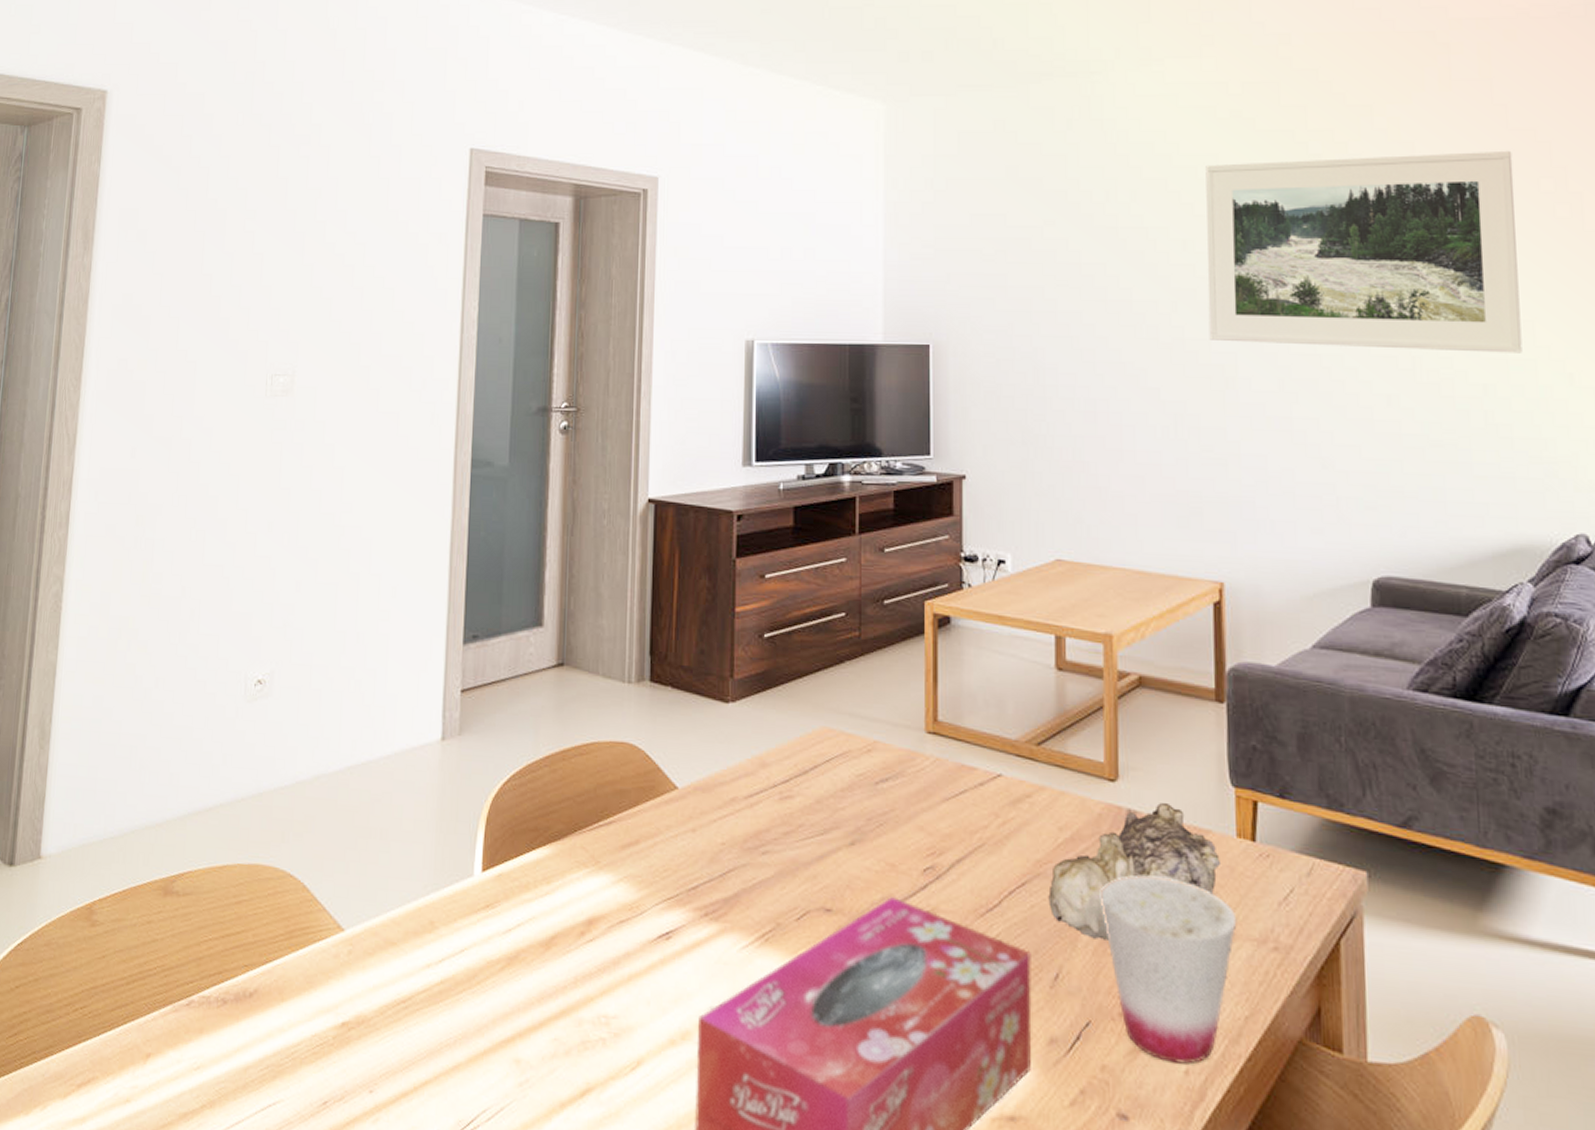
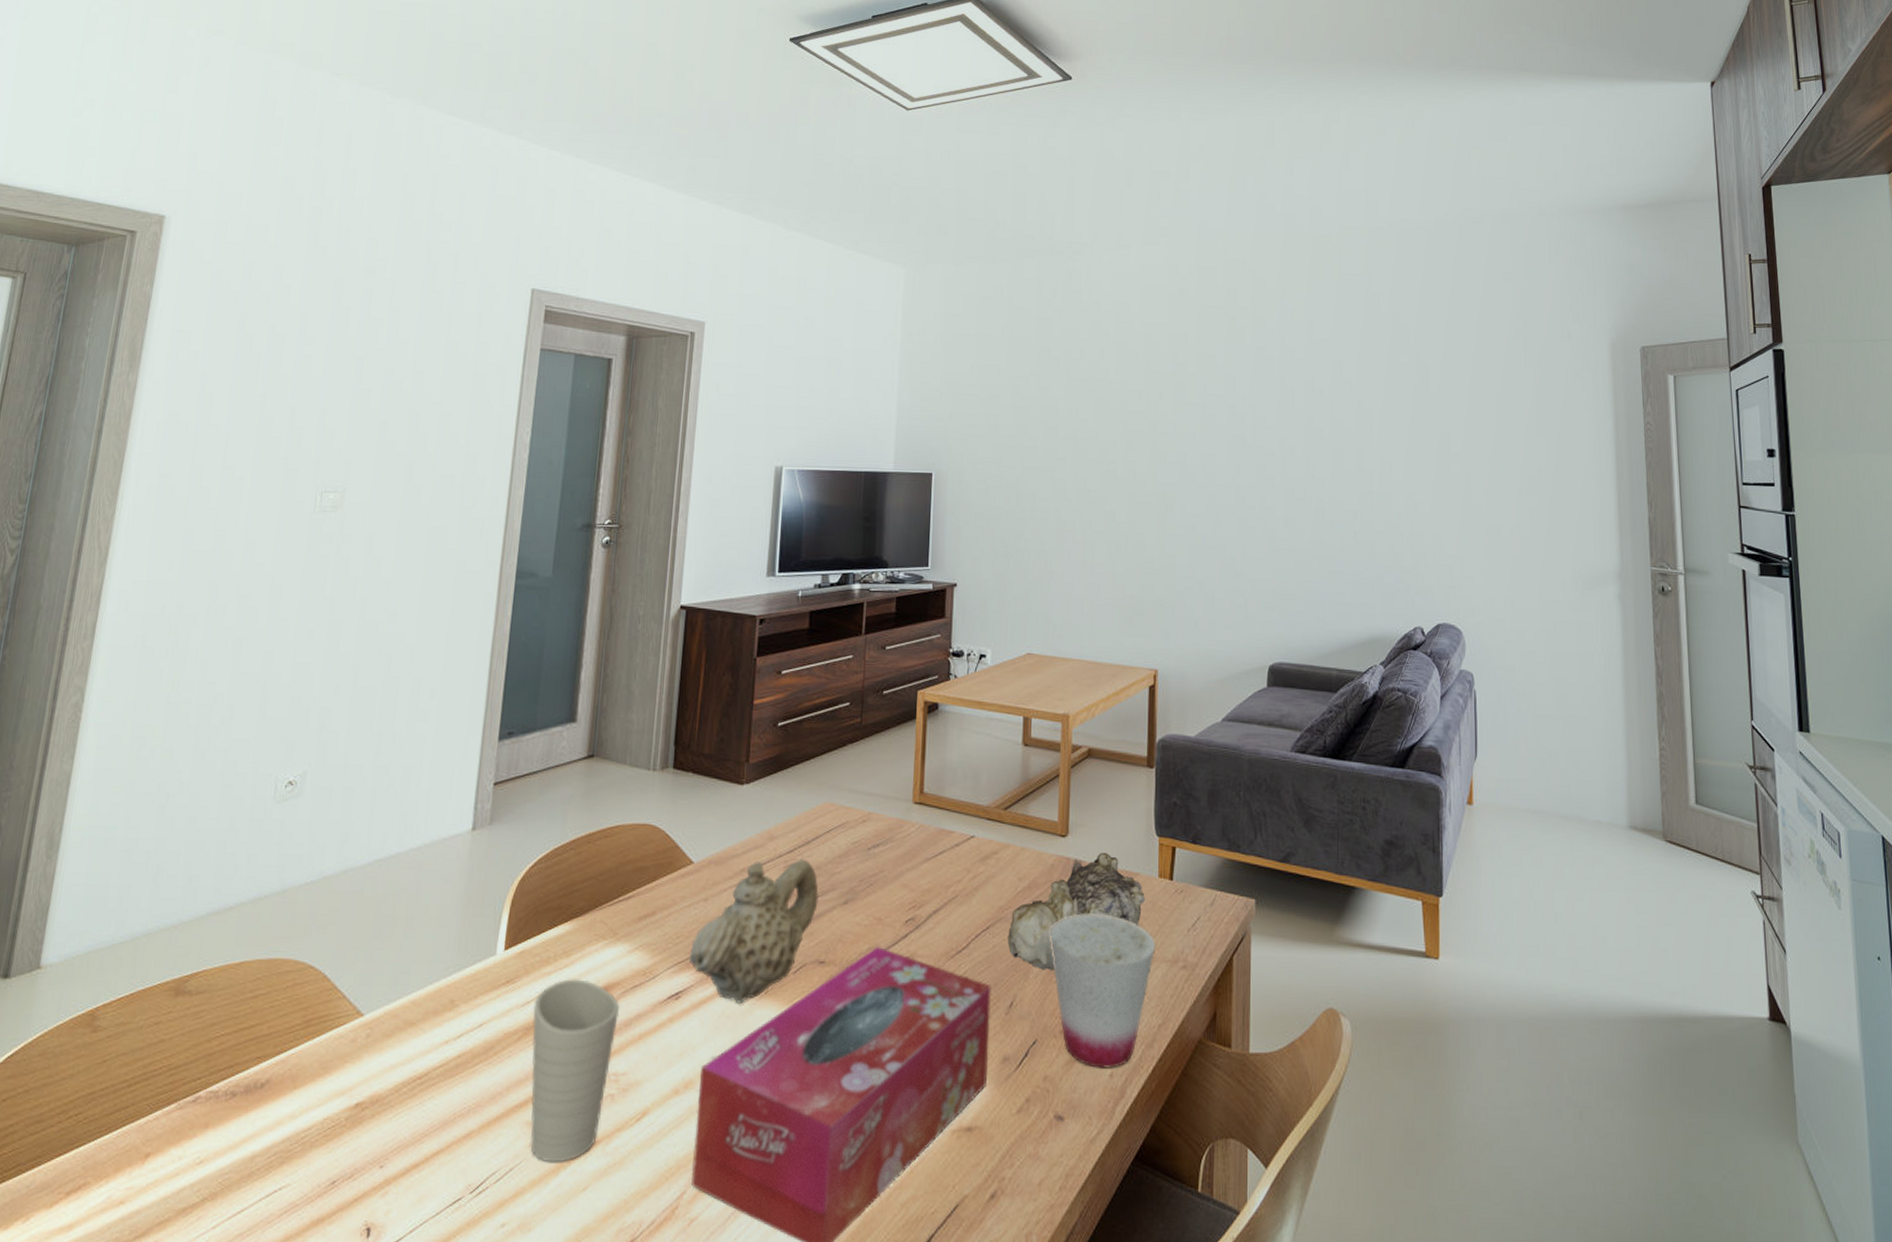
cup: none [515,908,606,1108] -> present [530,979,619,1163]
teapot: none [678,790,820,950] -> present [689,859,819,1004]
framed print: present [1205,150,1523,353] -> none [1155,330,1383,487]

